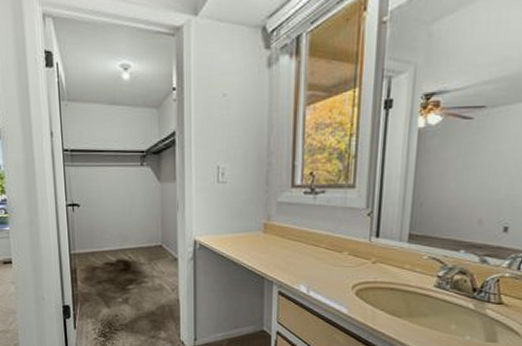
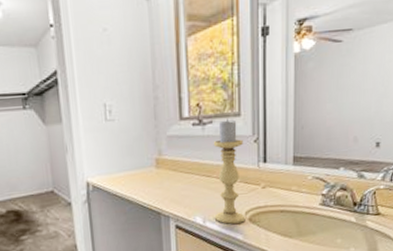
candle holder: none [320,189,356,296] -> present [213,118,246,224]

